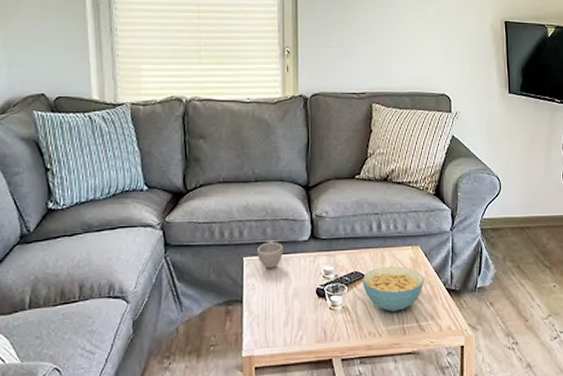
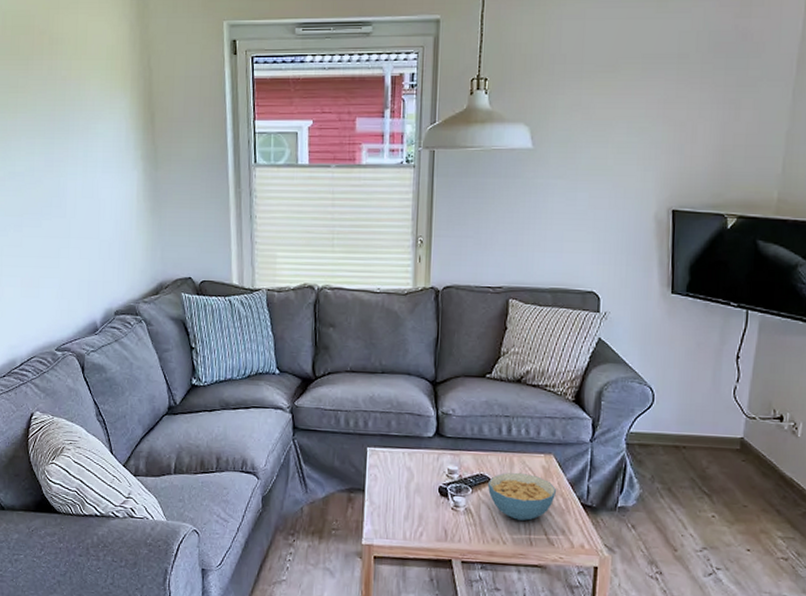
cup: present [257,241,284,269] -> none [381,434,408,462]

